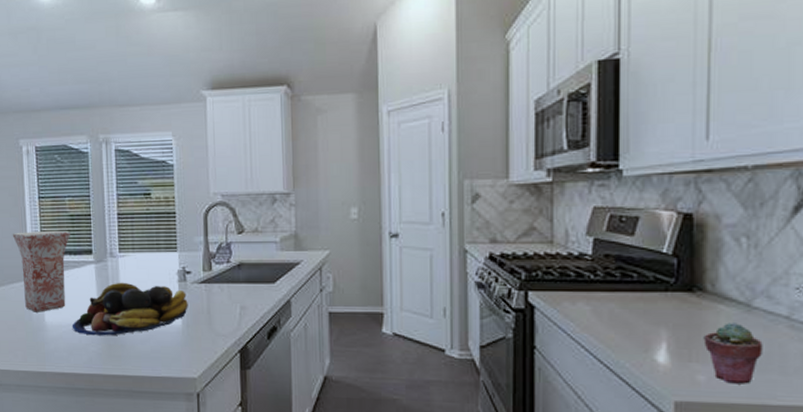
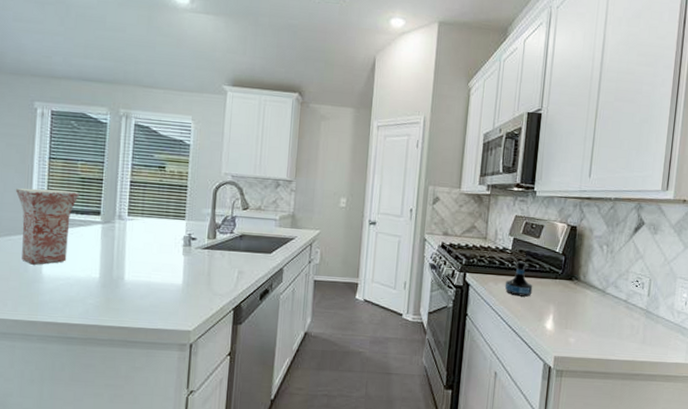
fruit bowl: present [71,282,188,336] -> none [70,242,191,290]
tequila bottle: none [587,269,631,319] -> present [504,260,533,297]
potted succulent: present [703,323,763,384] -> none [575,303,610,345]

